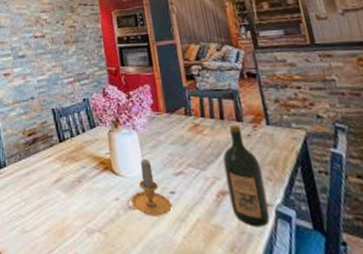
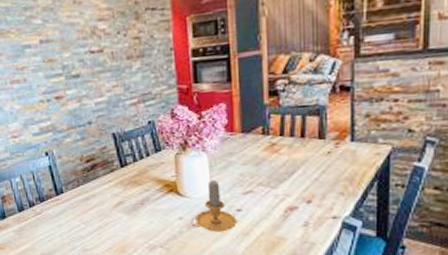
wine bottle: present [222,124,270,227] -> none [296,141,336,237]

